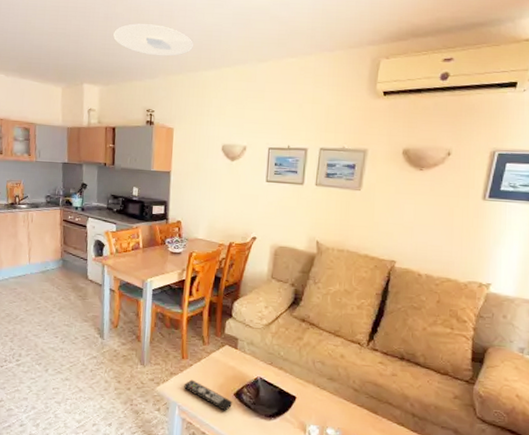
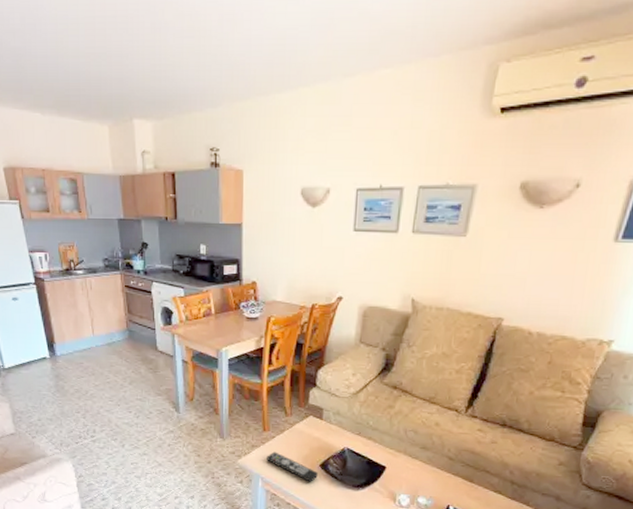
ceiling light: present [113,23,193,57] -> none [164,34,263,77]

